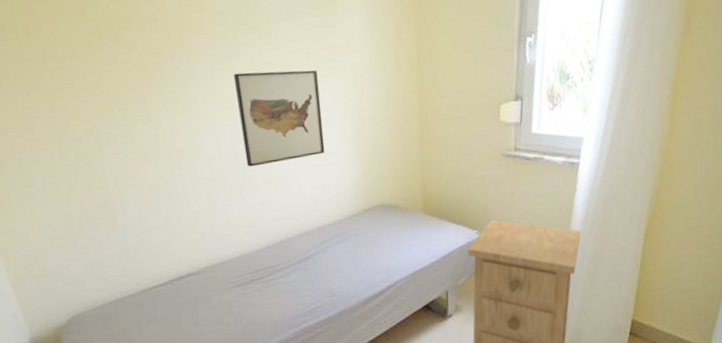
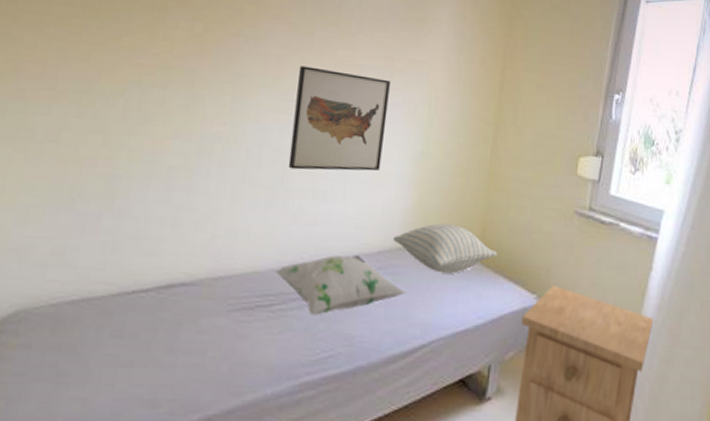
decorative pillow: none [259,227,369,279] -> present [276,255,407,316]
pillow: none [349,186,439,228] -> present [393,223,497,274]

